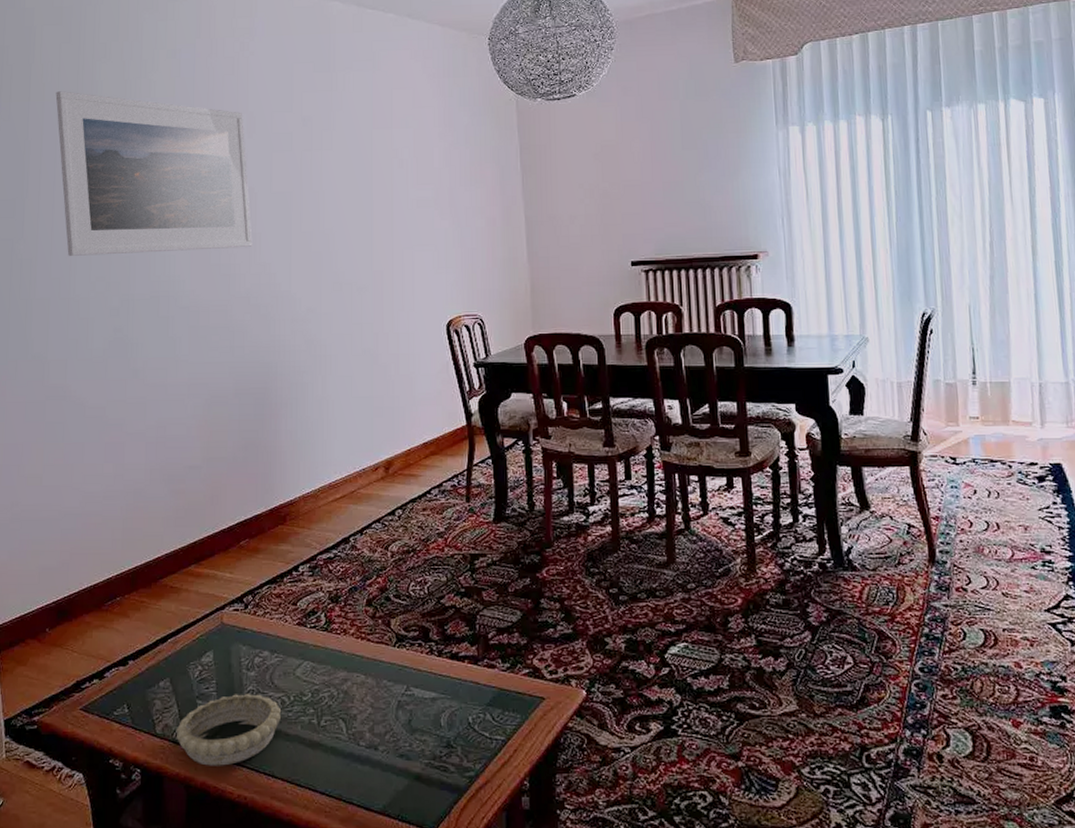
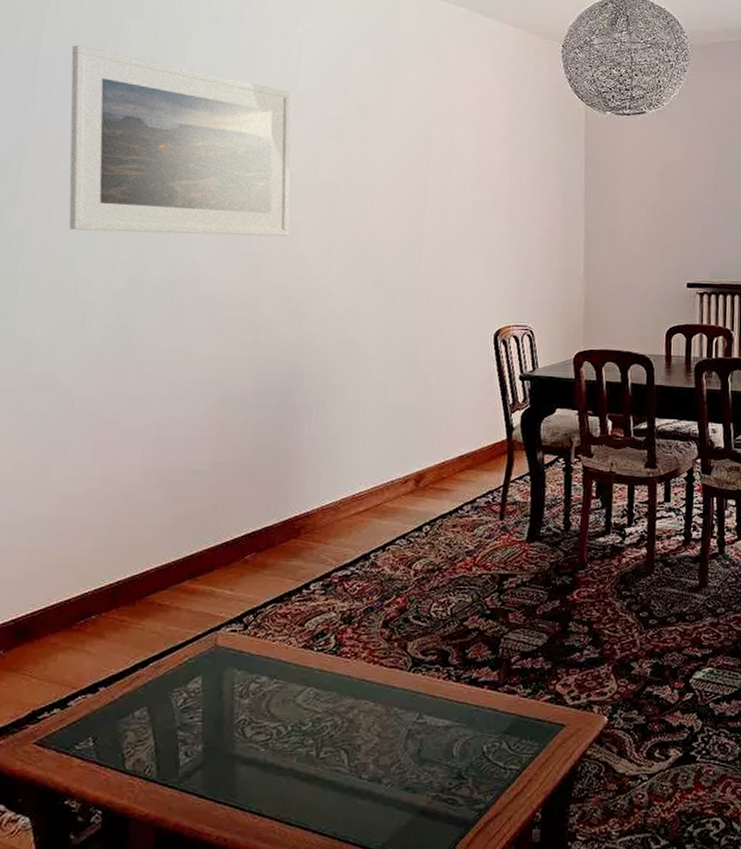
decorative bowl: present [176,694,282,766] -> none [149,724,277,805]

